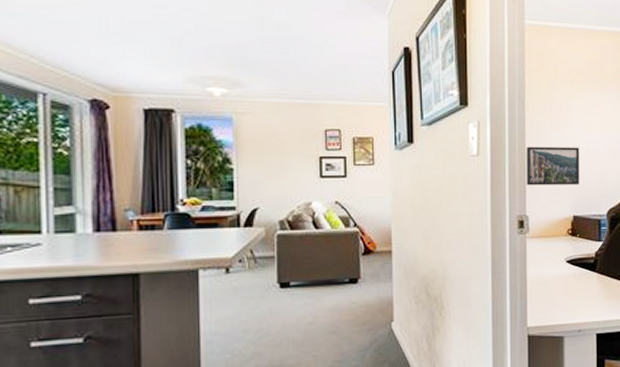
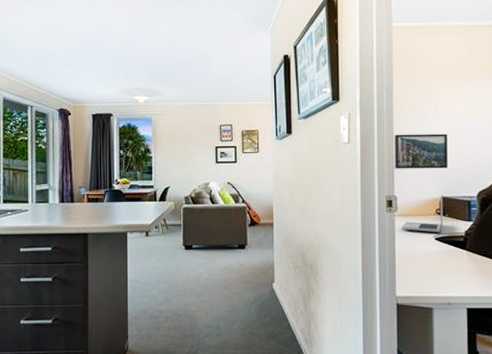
laptop: none [533,213,575,255] -> present [401,195,444,232]

